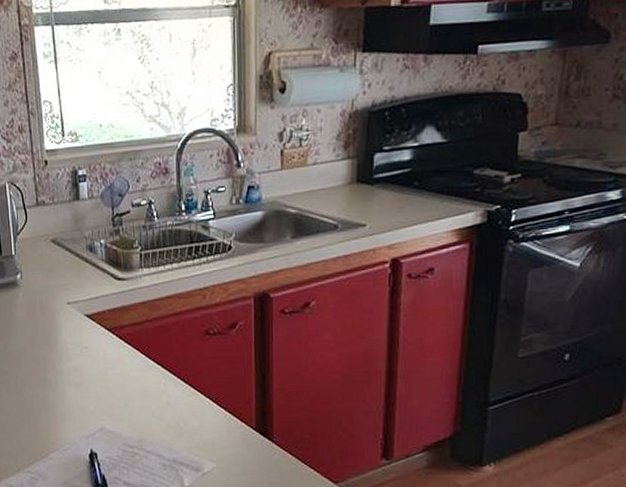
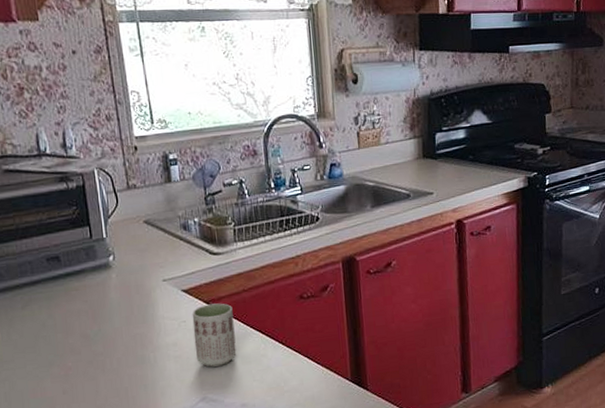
cup: none [94,332,137,397] -> present [192,303,237,367]

